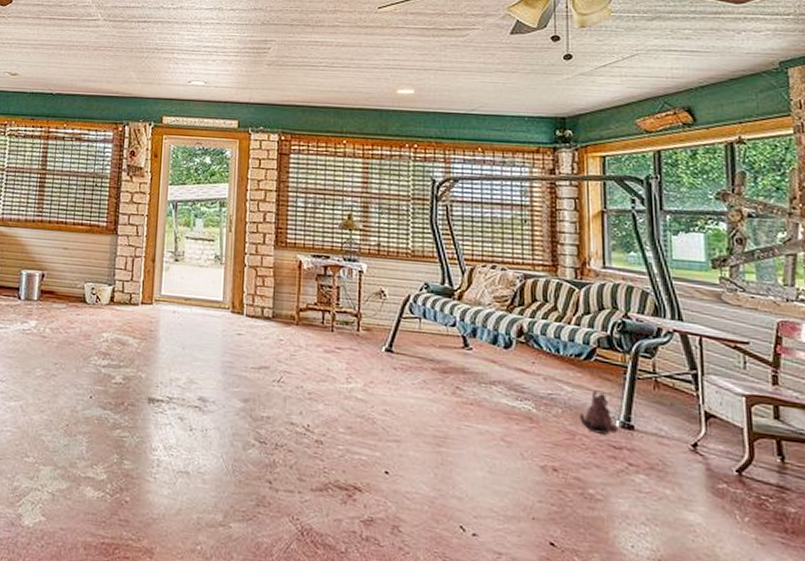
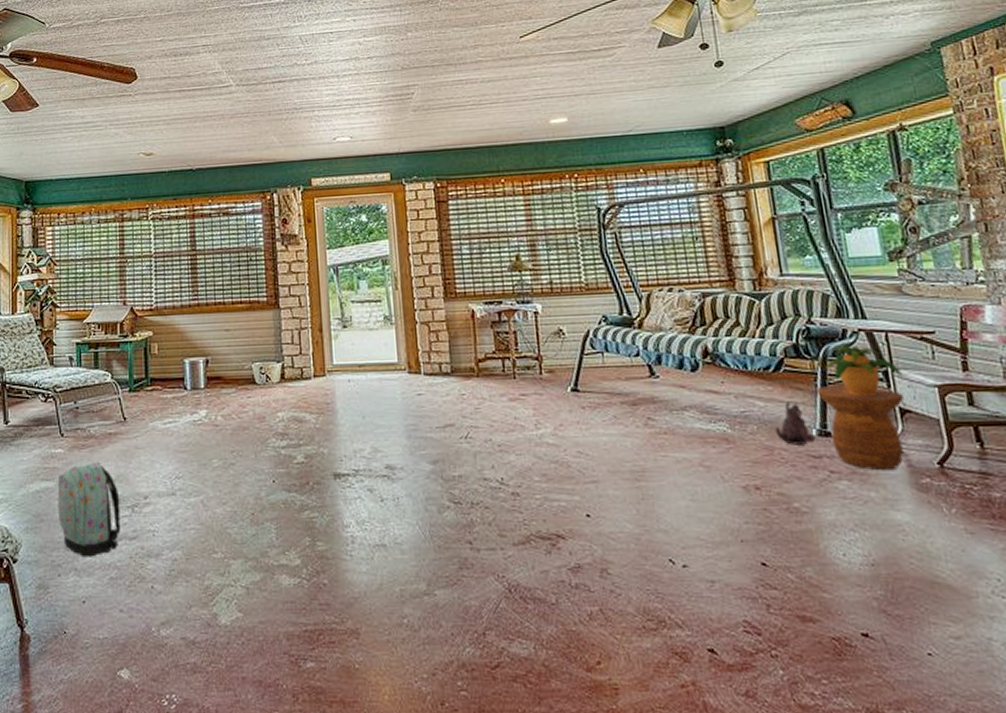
side table: none [624,380,711,472] -> present [815,386,905,471]
potted plant: none [635,340,712,397] -> present [824,342,902,397]

